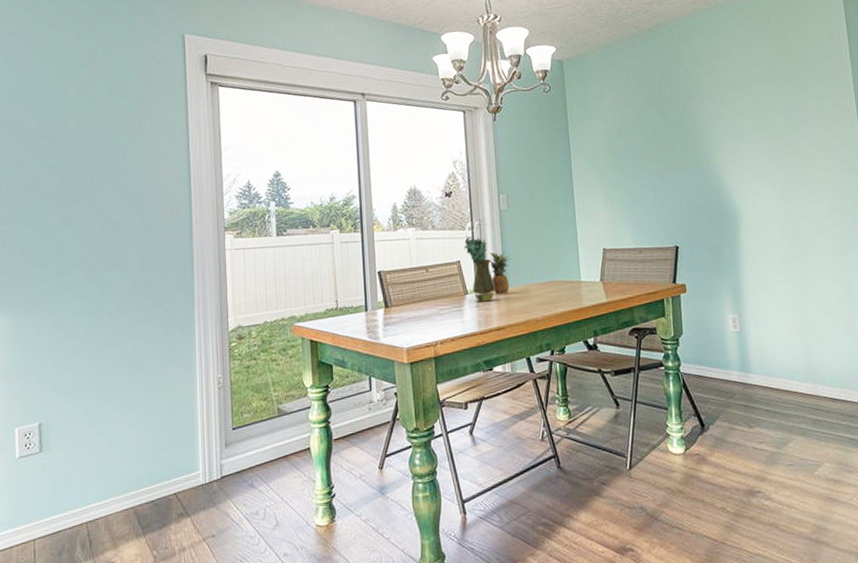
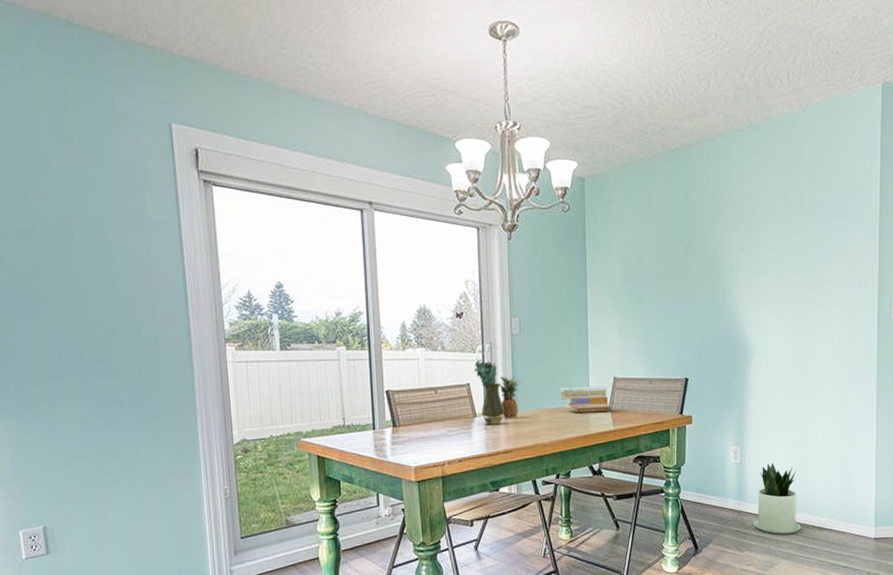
books: none [549,257,602,287] -> present [559,386,610,413]
planter: none [761,330,813,408] -> present [754,462,801,534]

